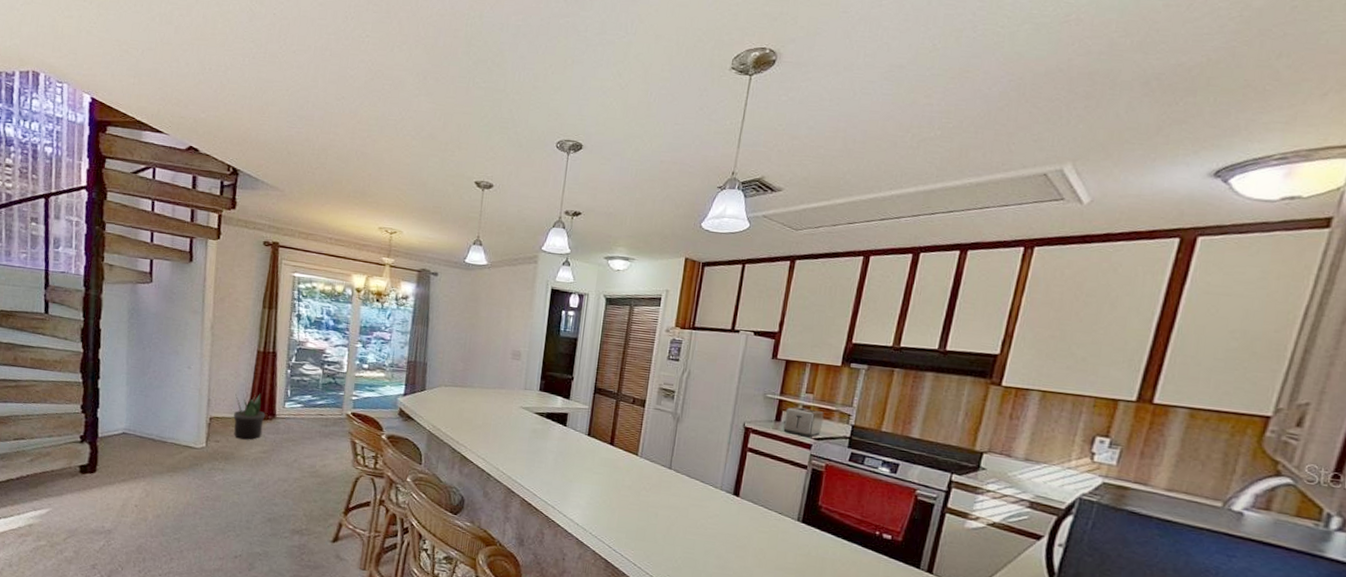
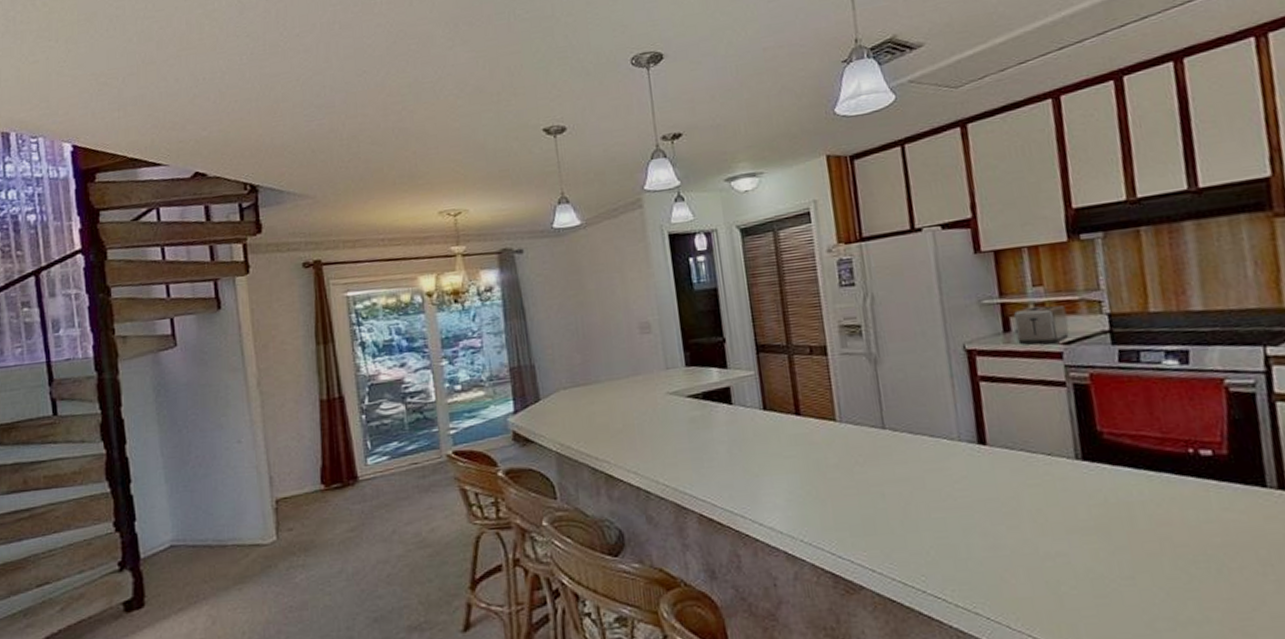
planter: present [233,393,266,440] -> none [302,454,345,520]

